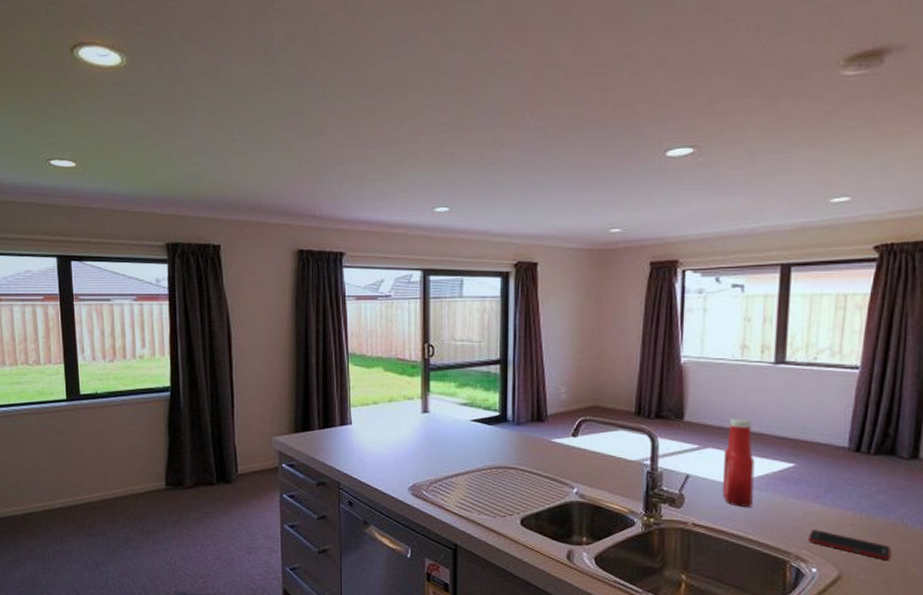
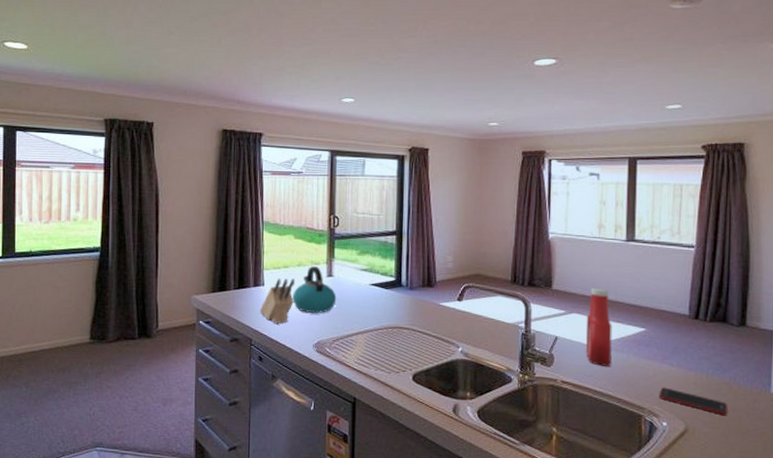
knife block: none [347,416,386,465] -> present [259,278,295,323]
kettle: none [384,402,434,453] -> present [292,266,337,313]

